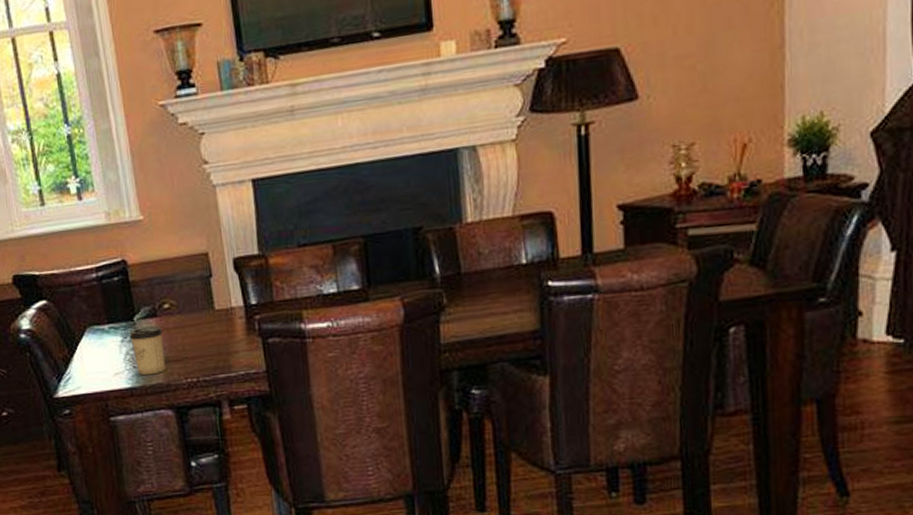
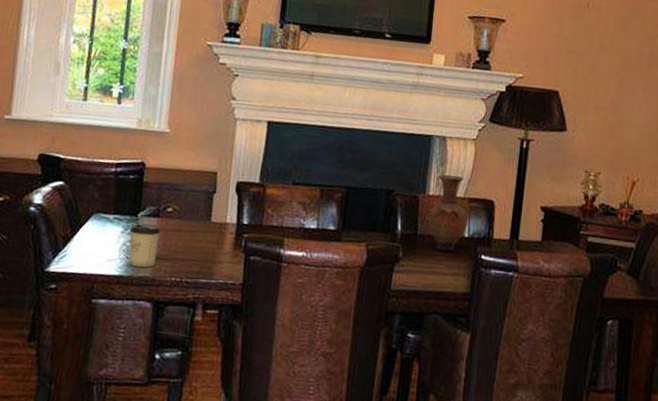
vase: none [471,191,523,287] -> present [428,174,468,252]

